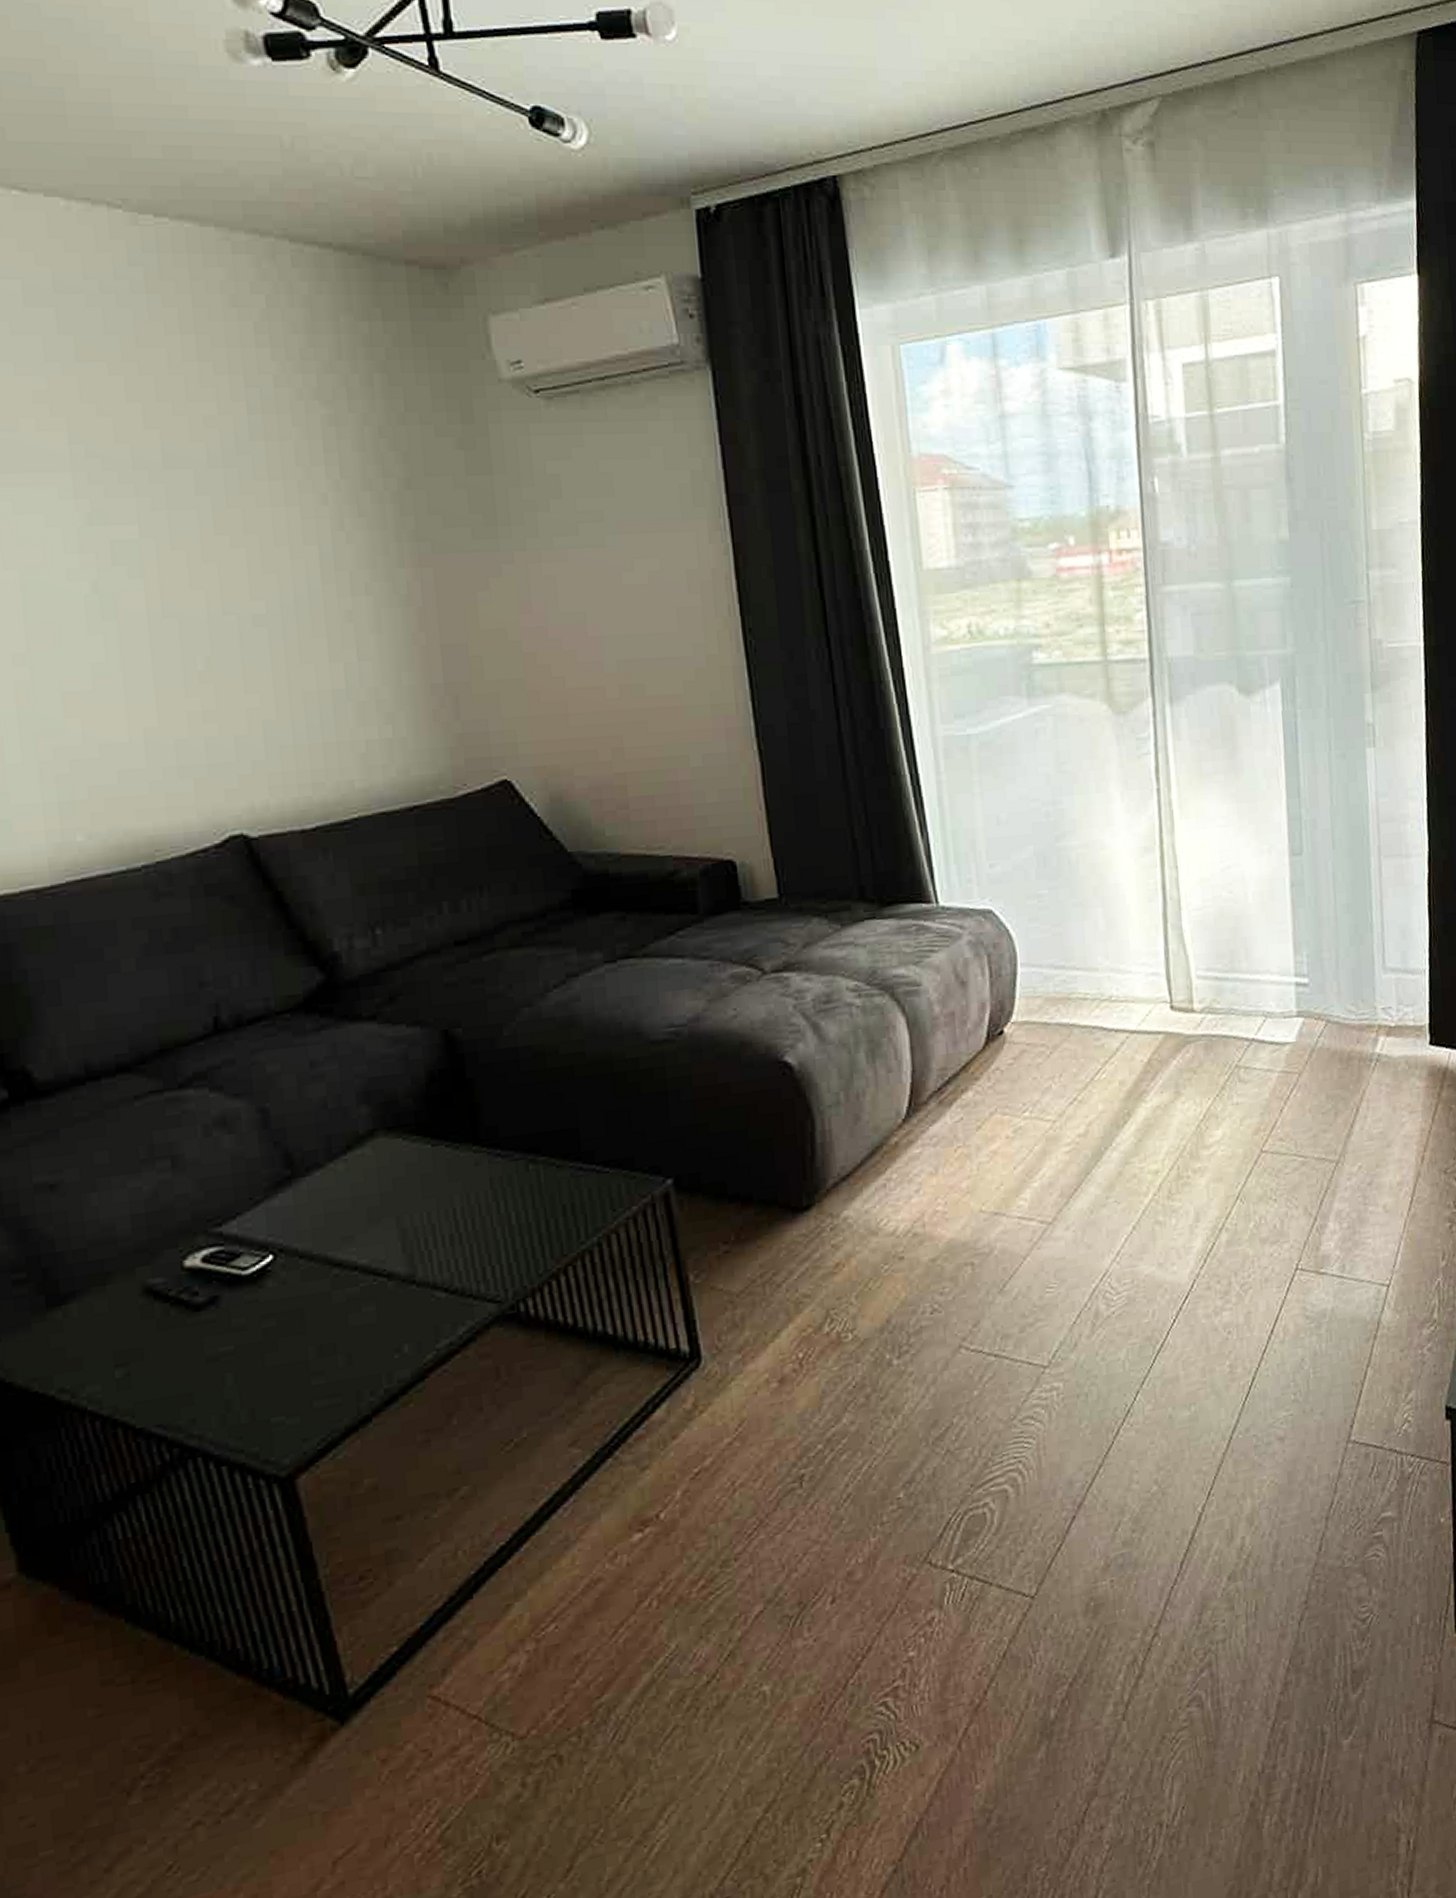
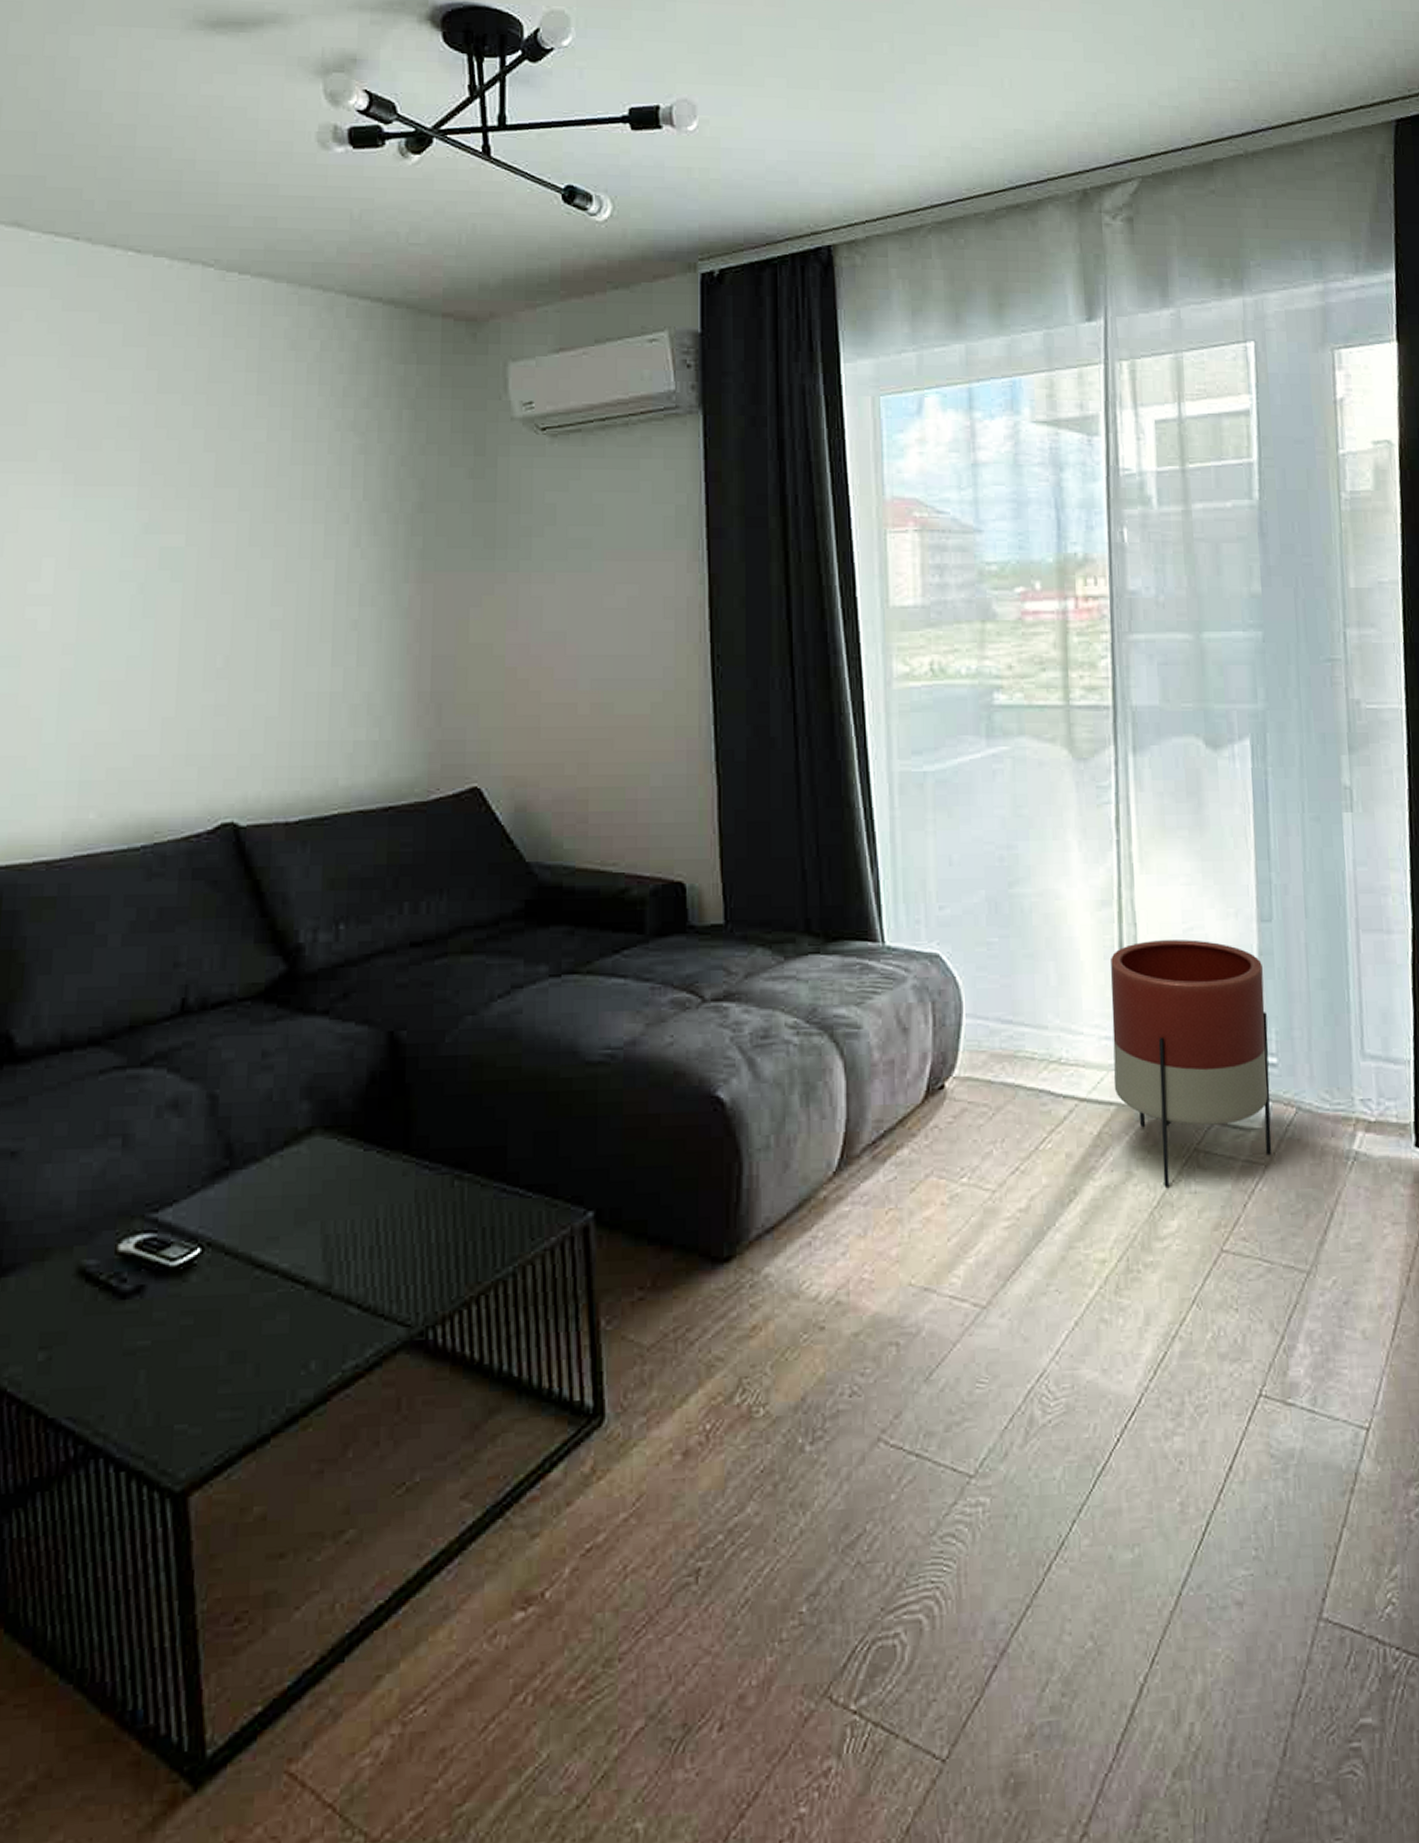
planter: none [1155,877,1305,1102] -> present [1110,939,1272,1187]

